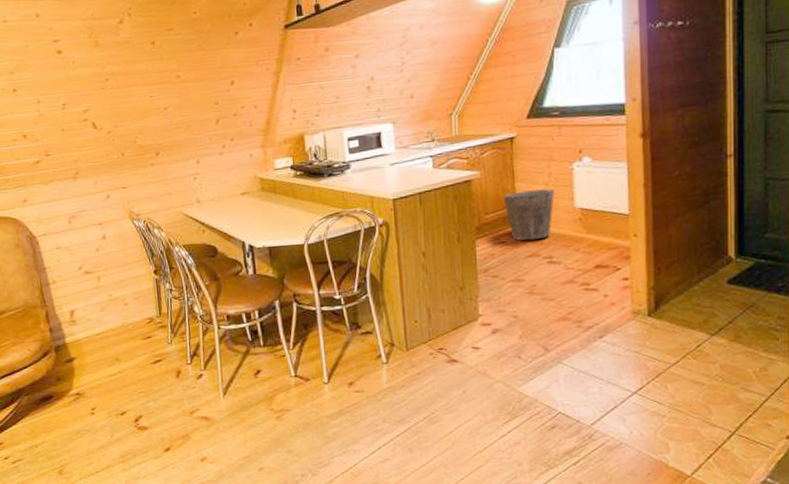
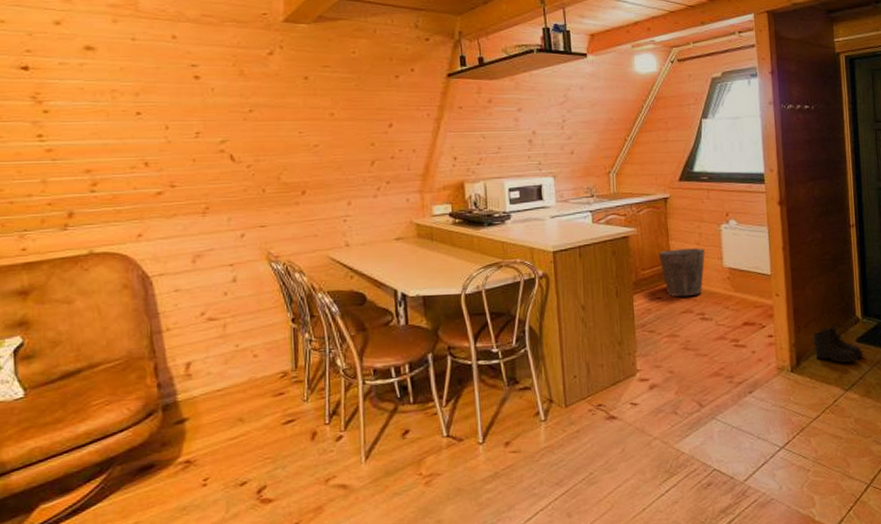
boots: none [675,266,735,307] -> present [813,325,864,364]

